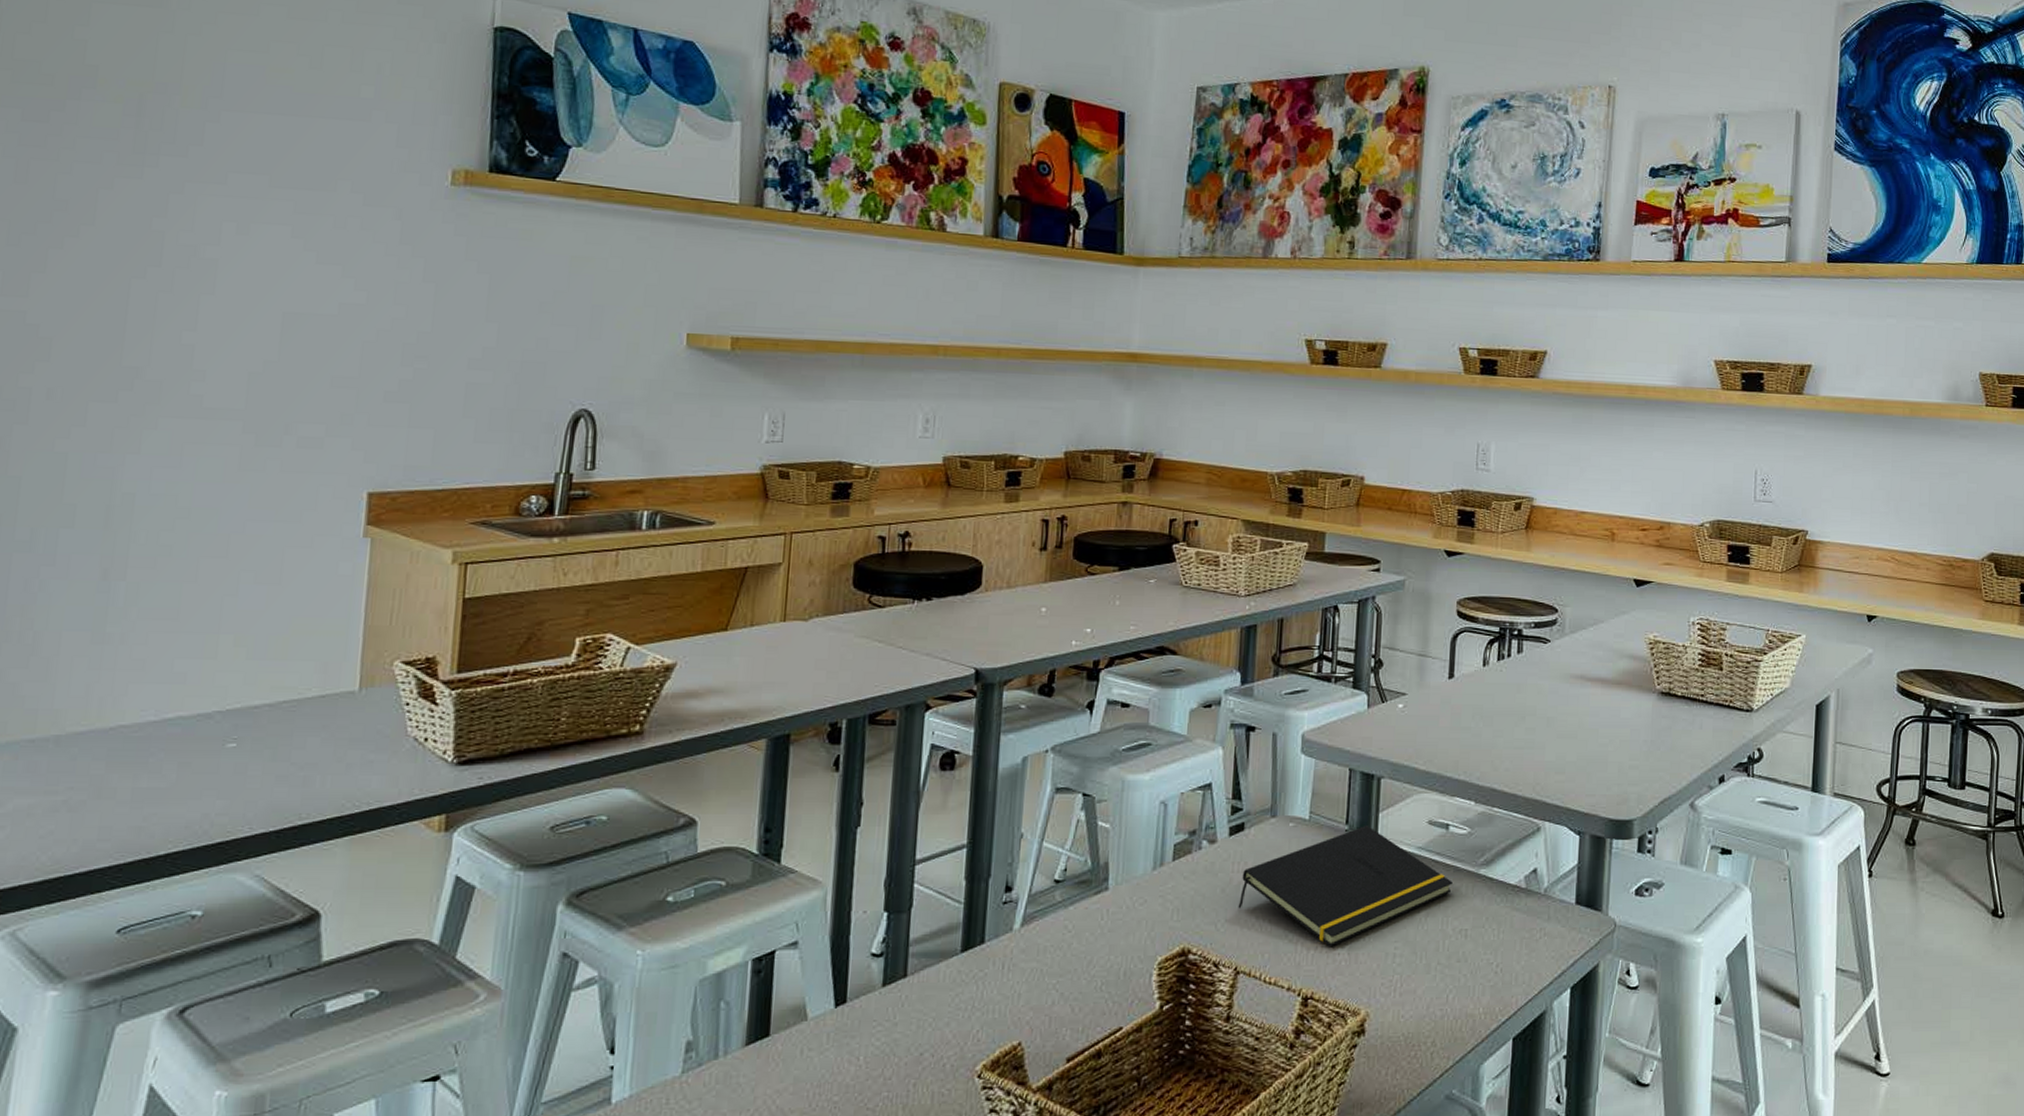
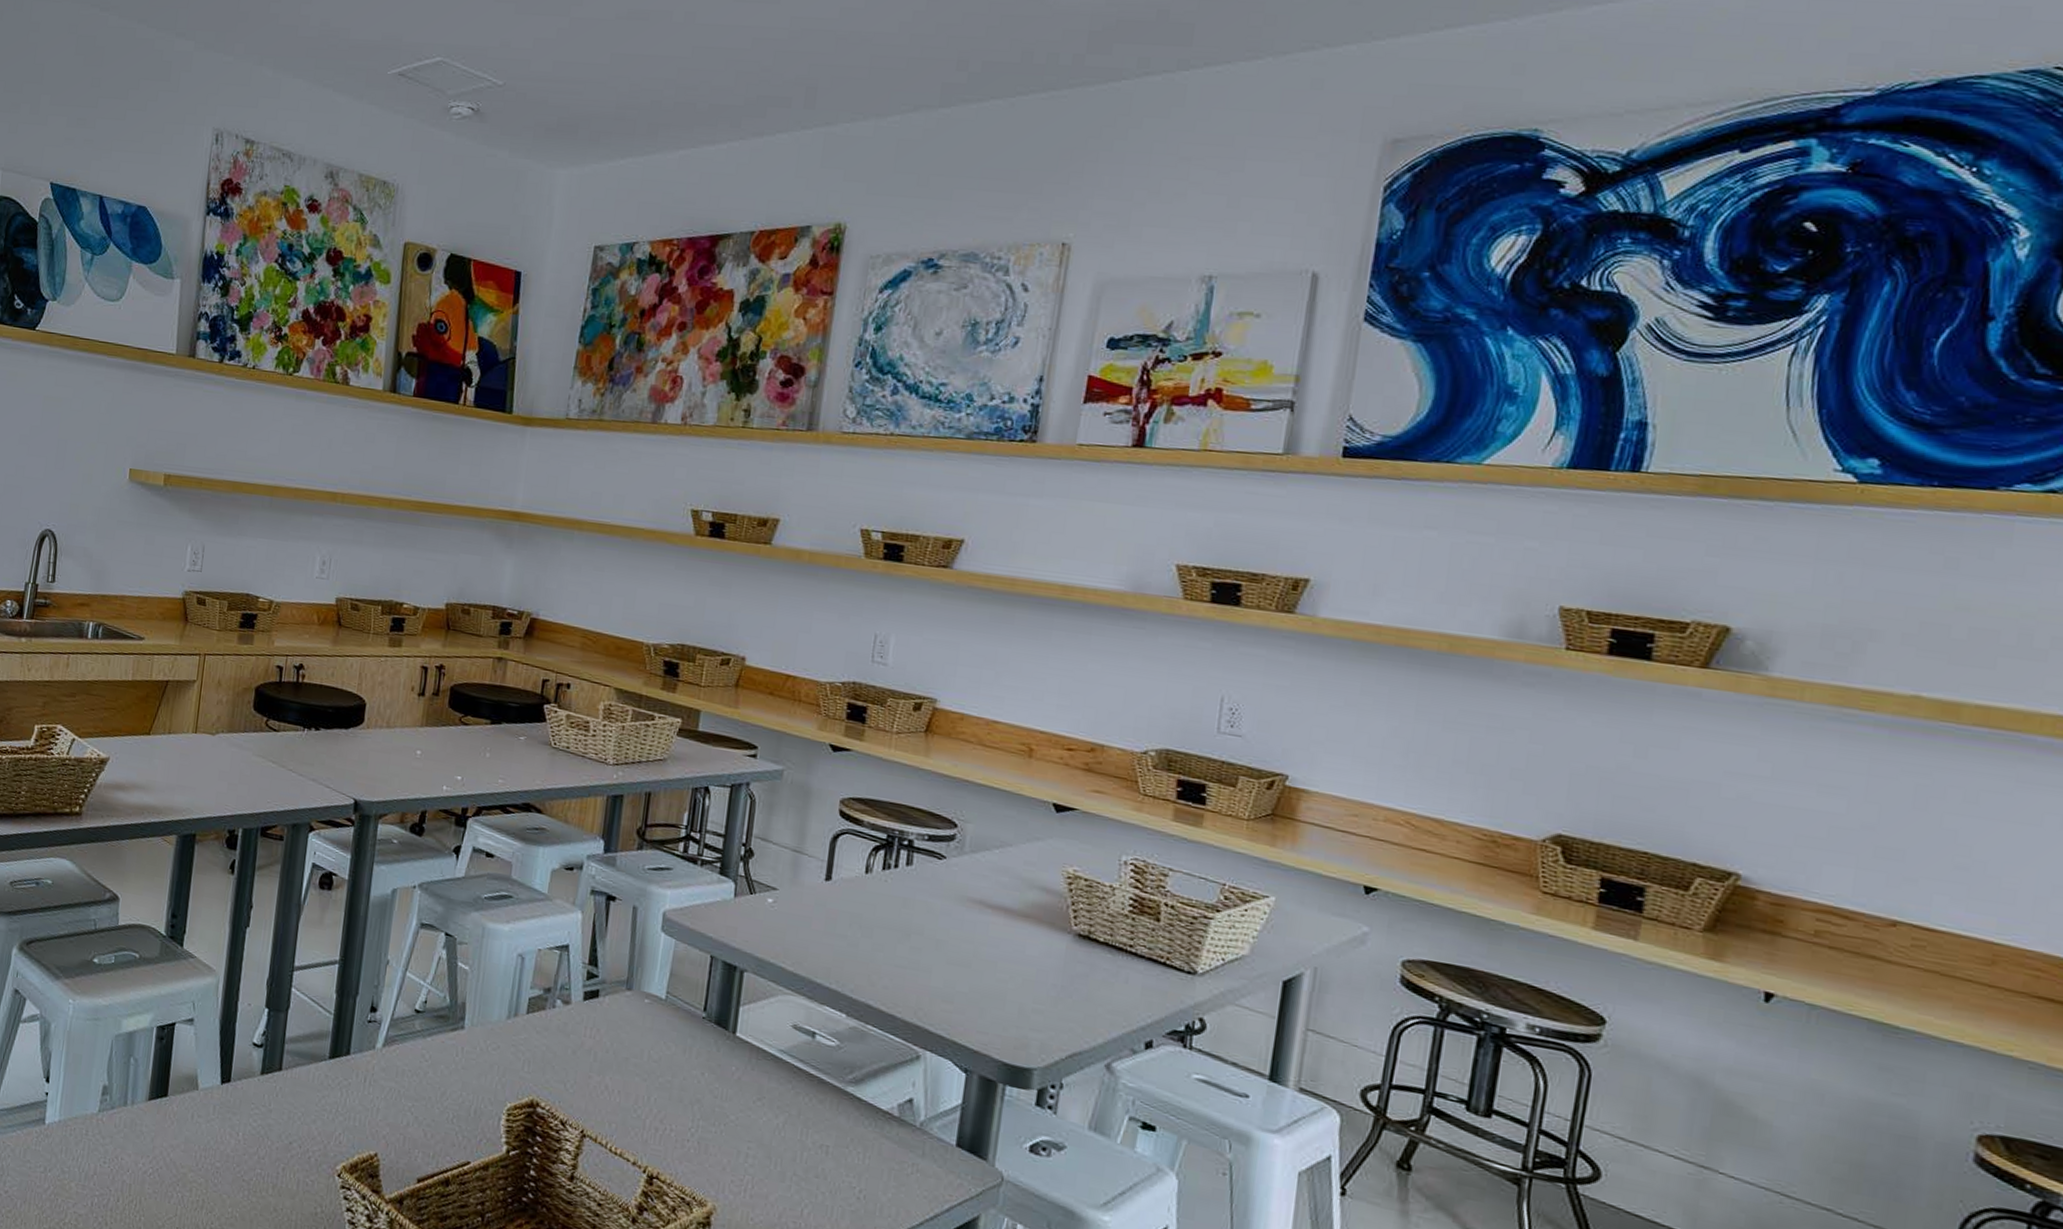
notepad: present [1238,826,1453,947] -> none [588,1016,816,1132]

